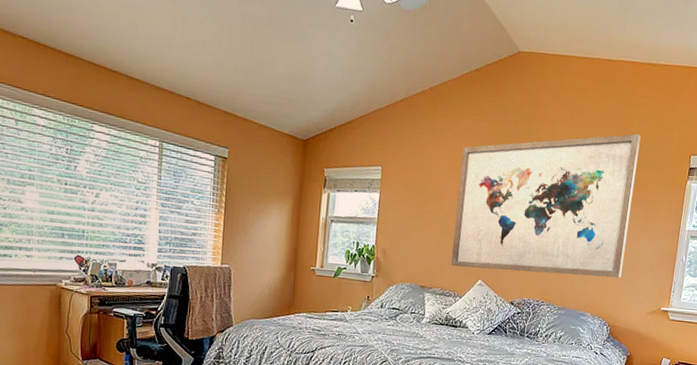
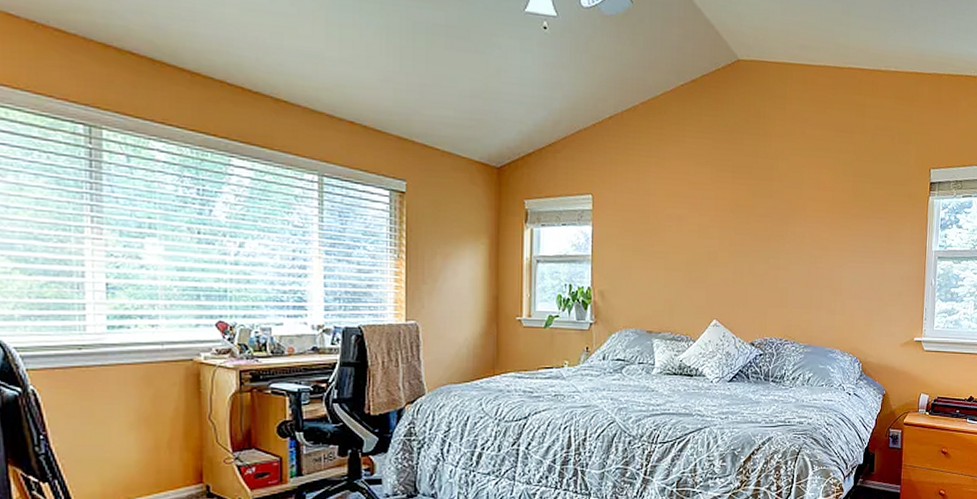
wall art: present [450,133,641,278] -> none [679,147,877,308]

